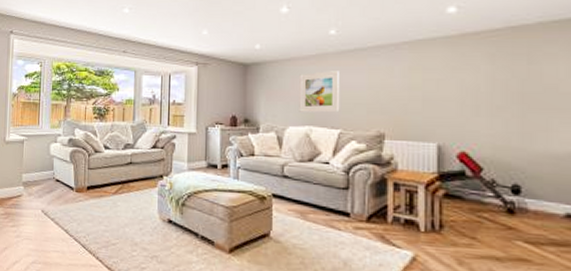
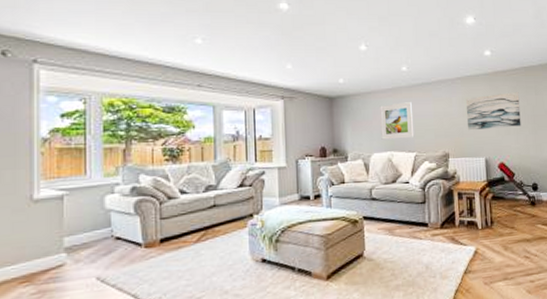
wall art: none [413,61,500,108] -> present [465,92,521,131]

